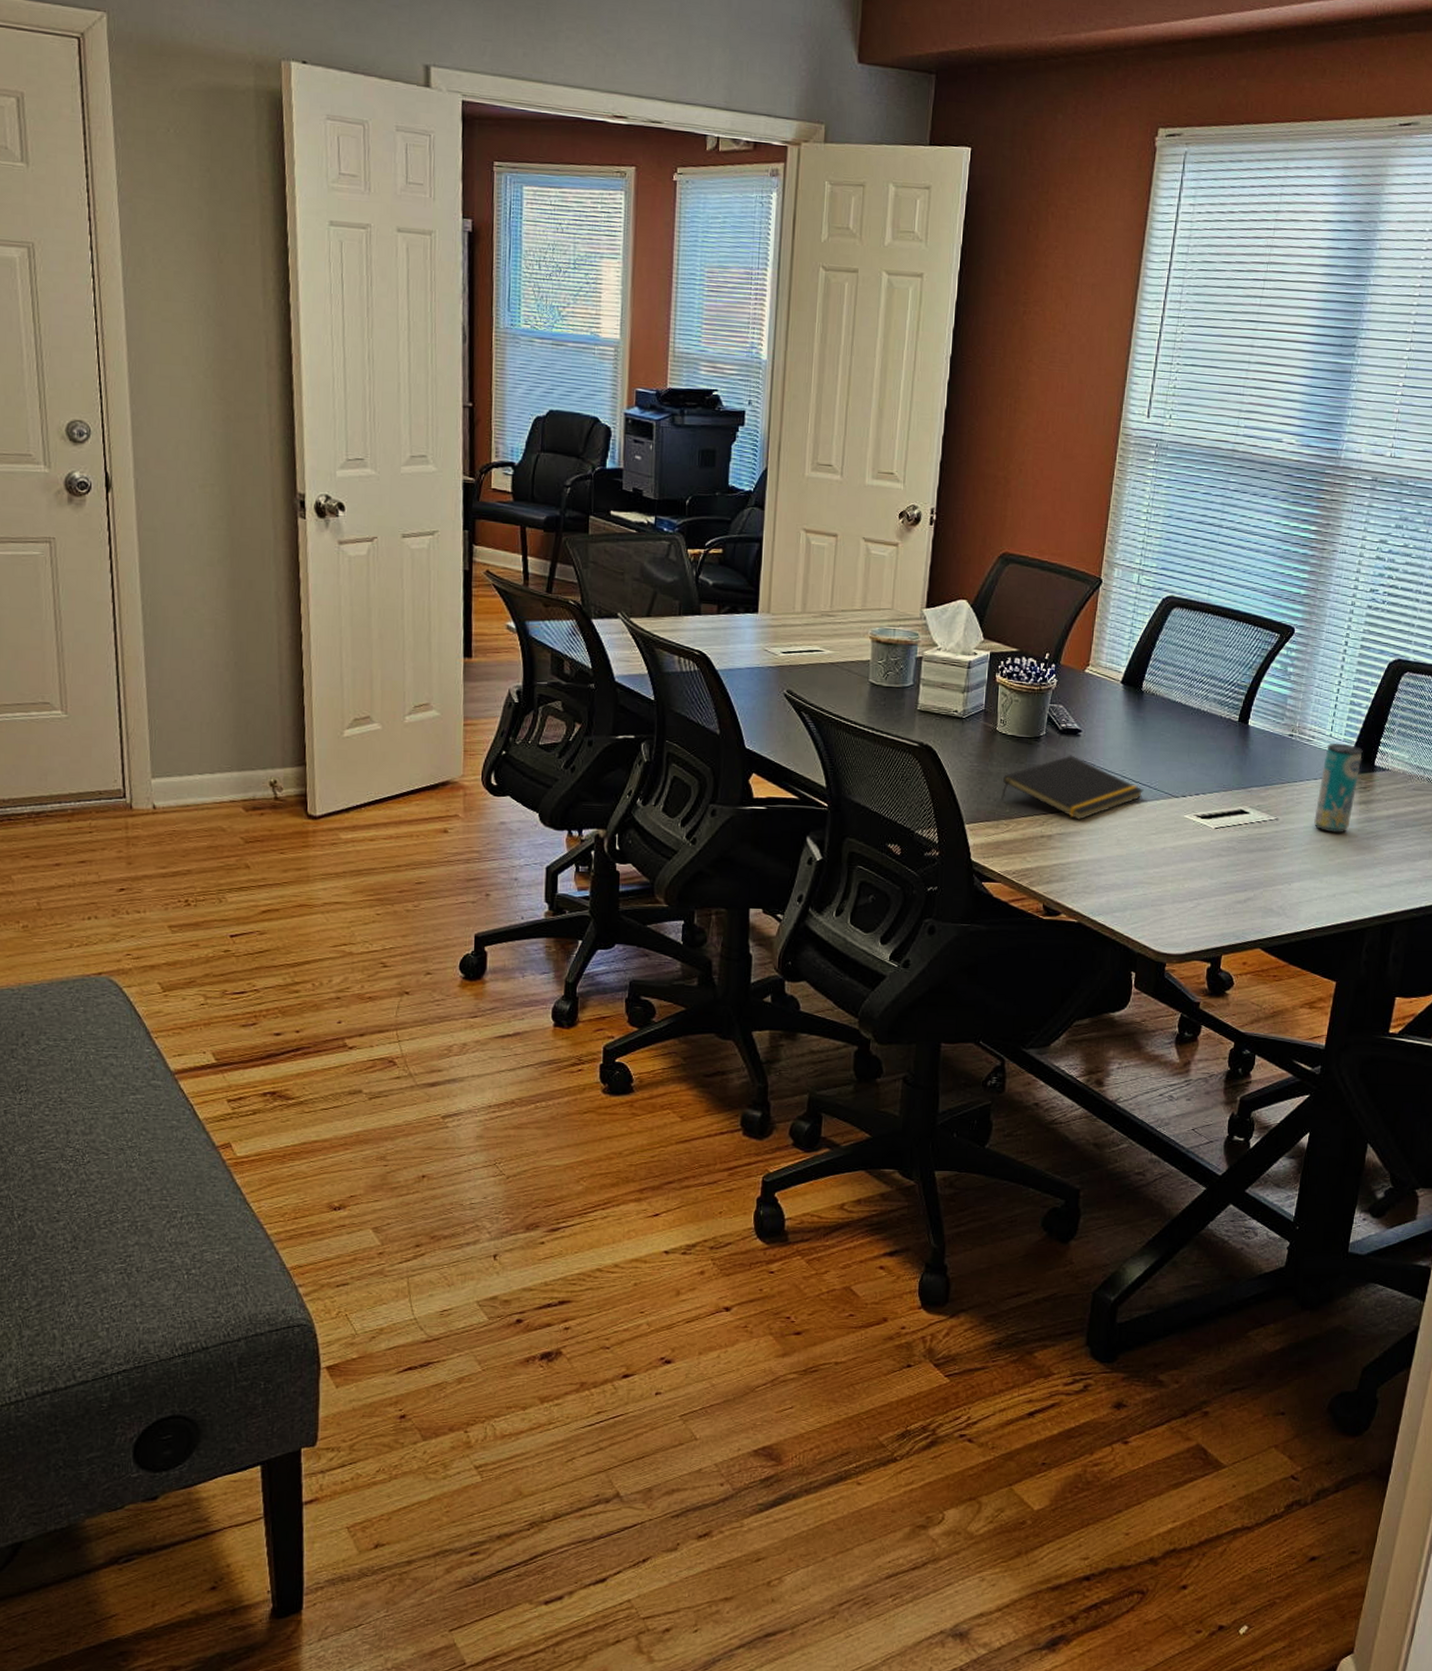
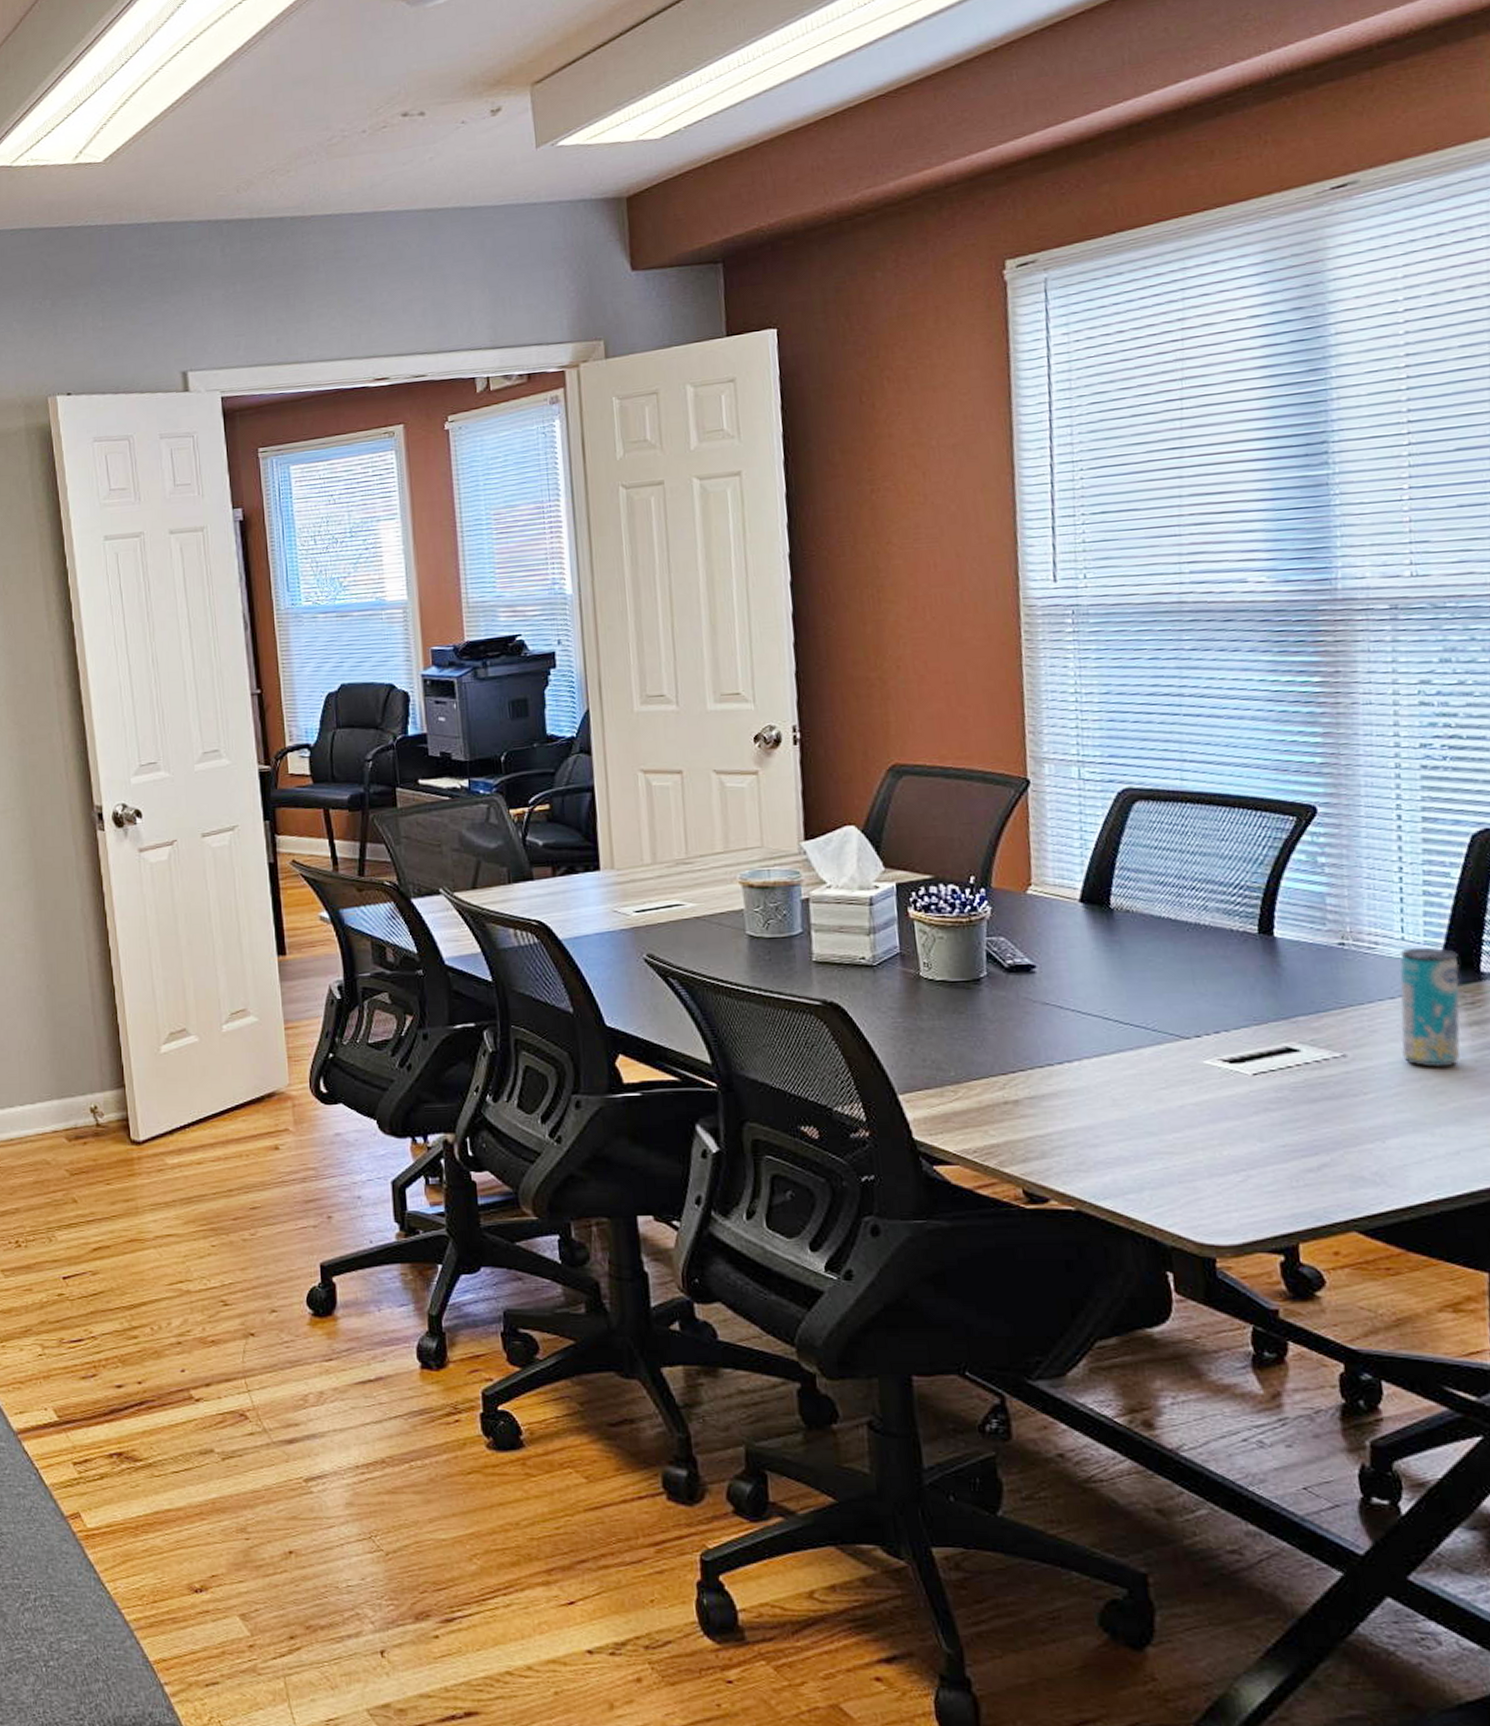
notepad: present [1000,755,1144,820] -> none [939,998,1138,1078]

